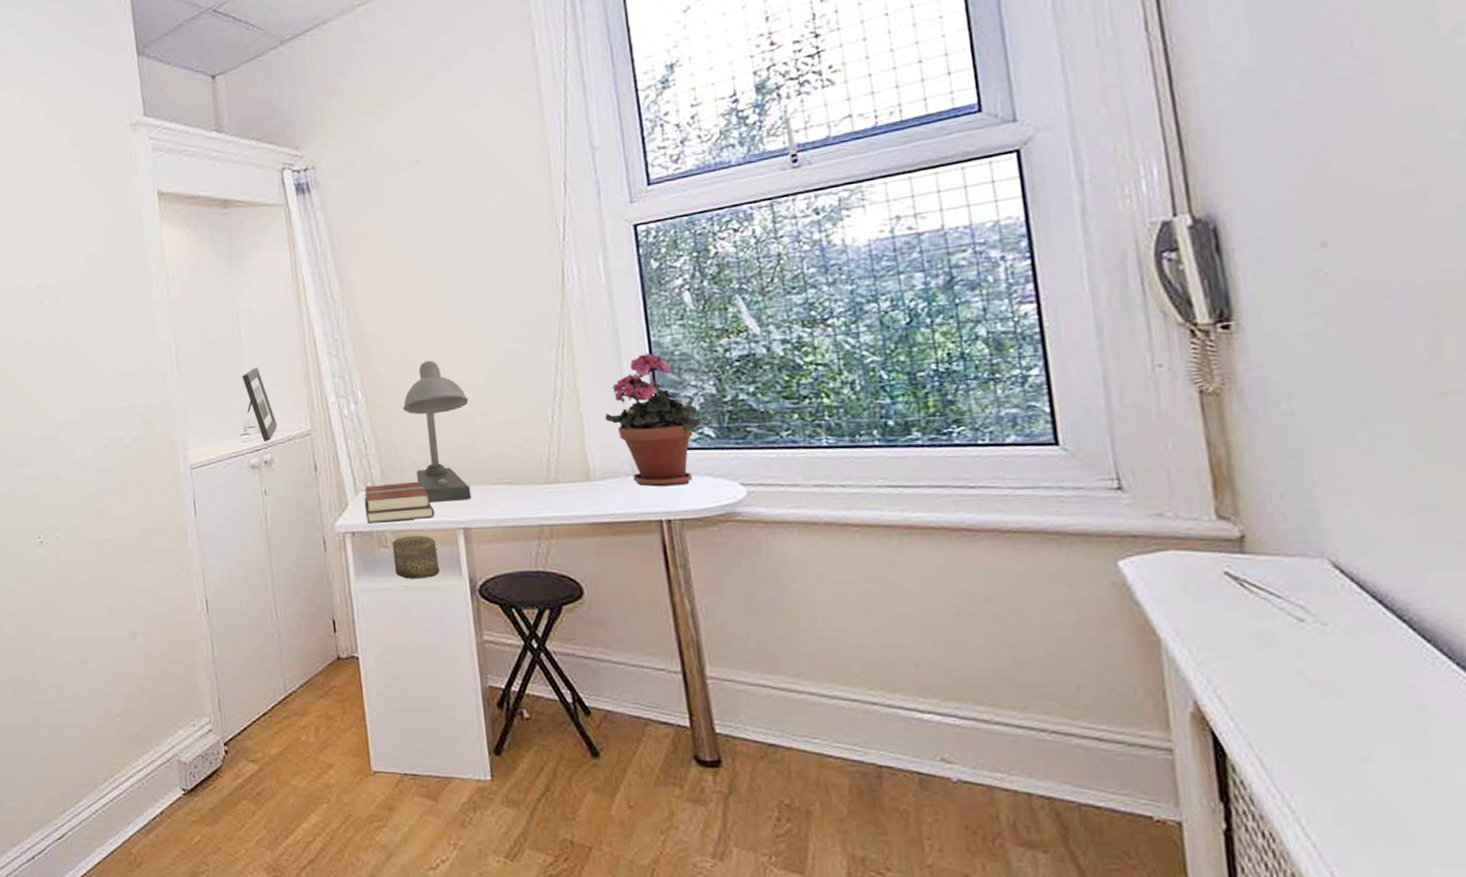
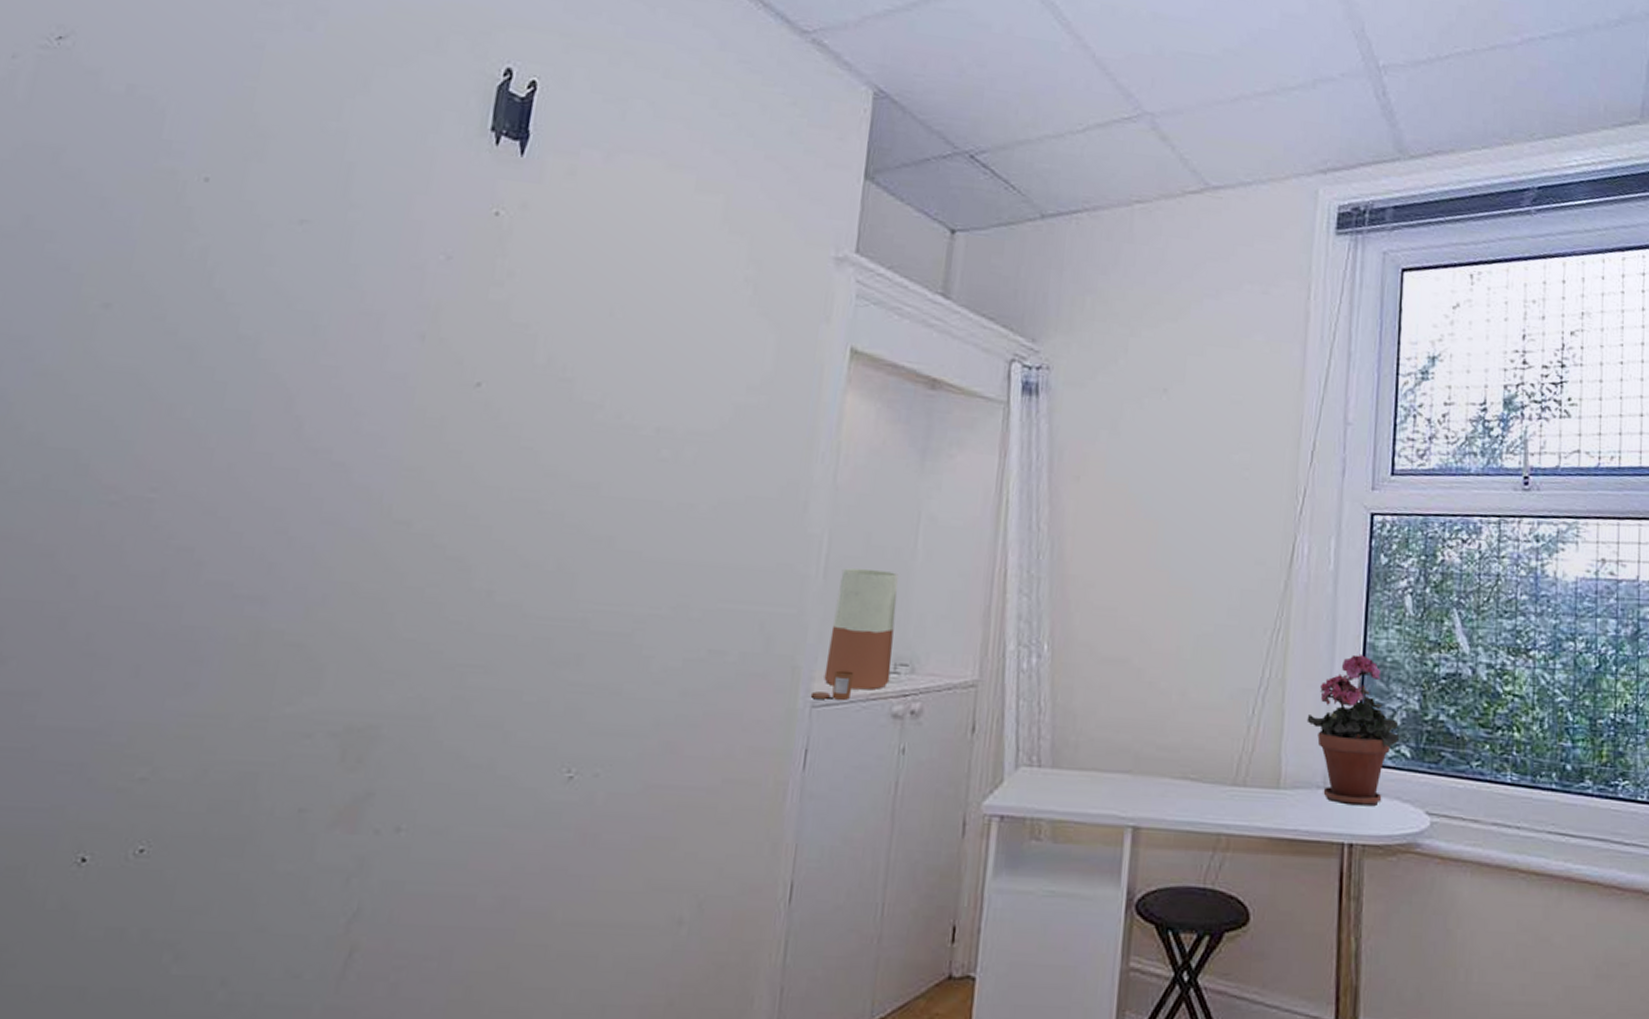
candle: none [188,438,218,463] -> present [810,670,854,702]
vase: none [189,357,243,452] -> present [824,568,898,690]
picture frame: present [241,367,278,442] -> none [903,591,939,687]
books: present [364,481,435,523] -> none [1022,760,1105,810]
decorative box: present [391,535,439,580] -> none [1042,828,1098,885]
desk lamp: present [403,360,472,504] -> none [1090,620,1168,793]

